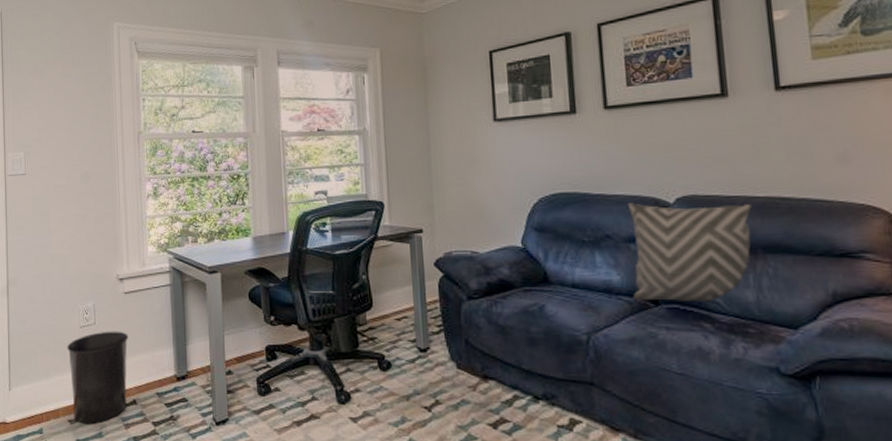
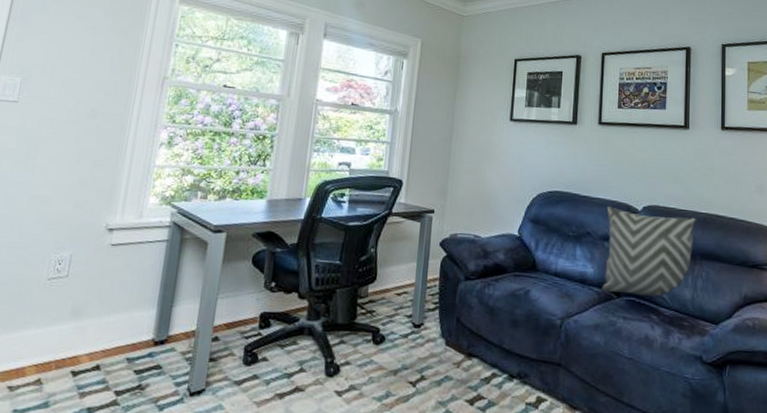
waste bin: present [67,331,129,424] -> none [16,285,106,392]

